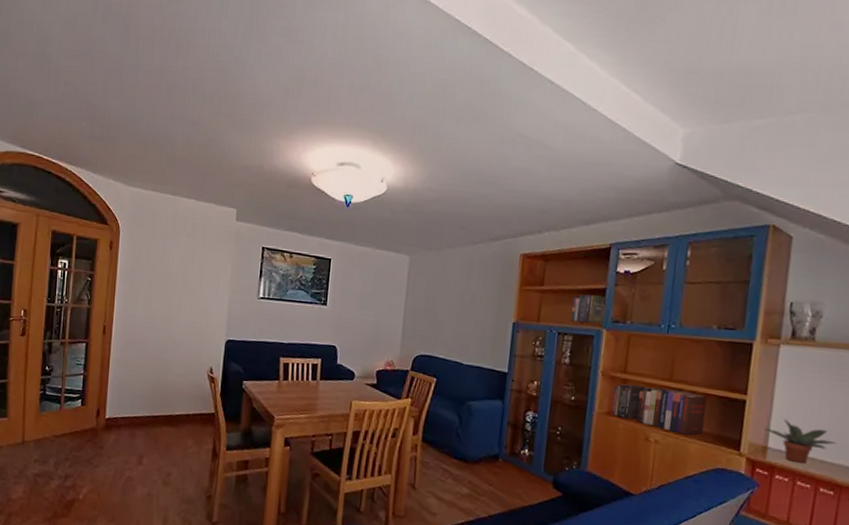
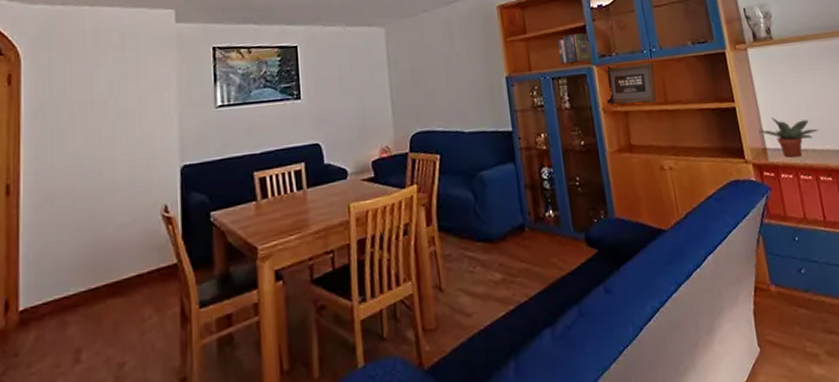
picture frame: none [608,334,668,377] -> present [604,62,657,104]
books: present [611,384,647,420] -> none [618,114,648,153]
books: present [636,386,708,435] -> none [642,110,708,155]

